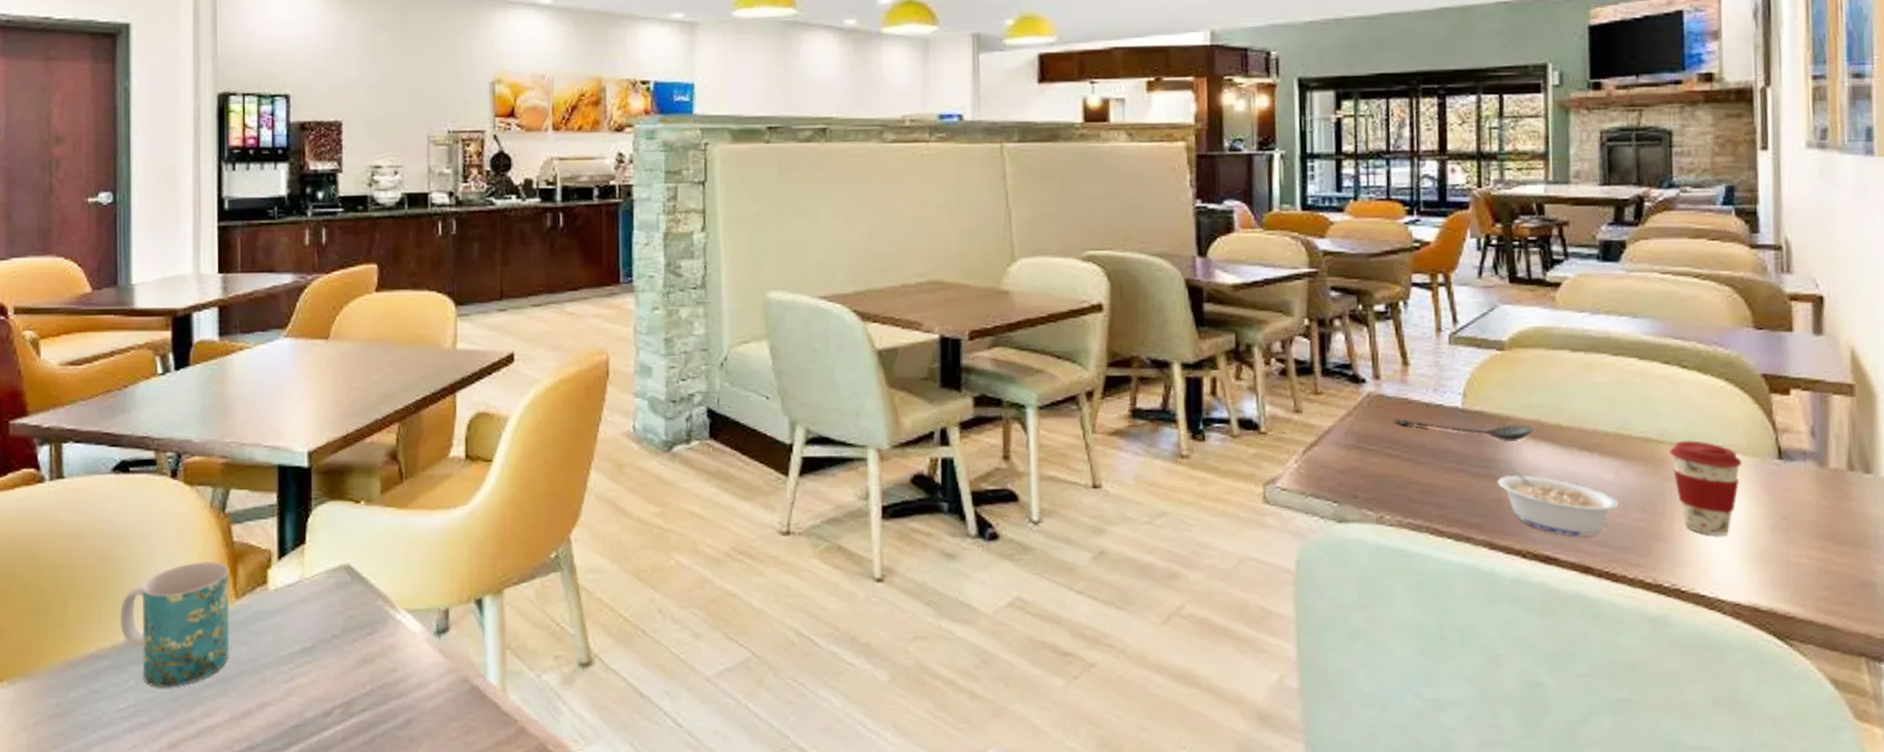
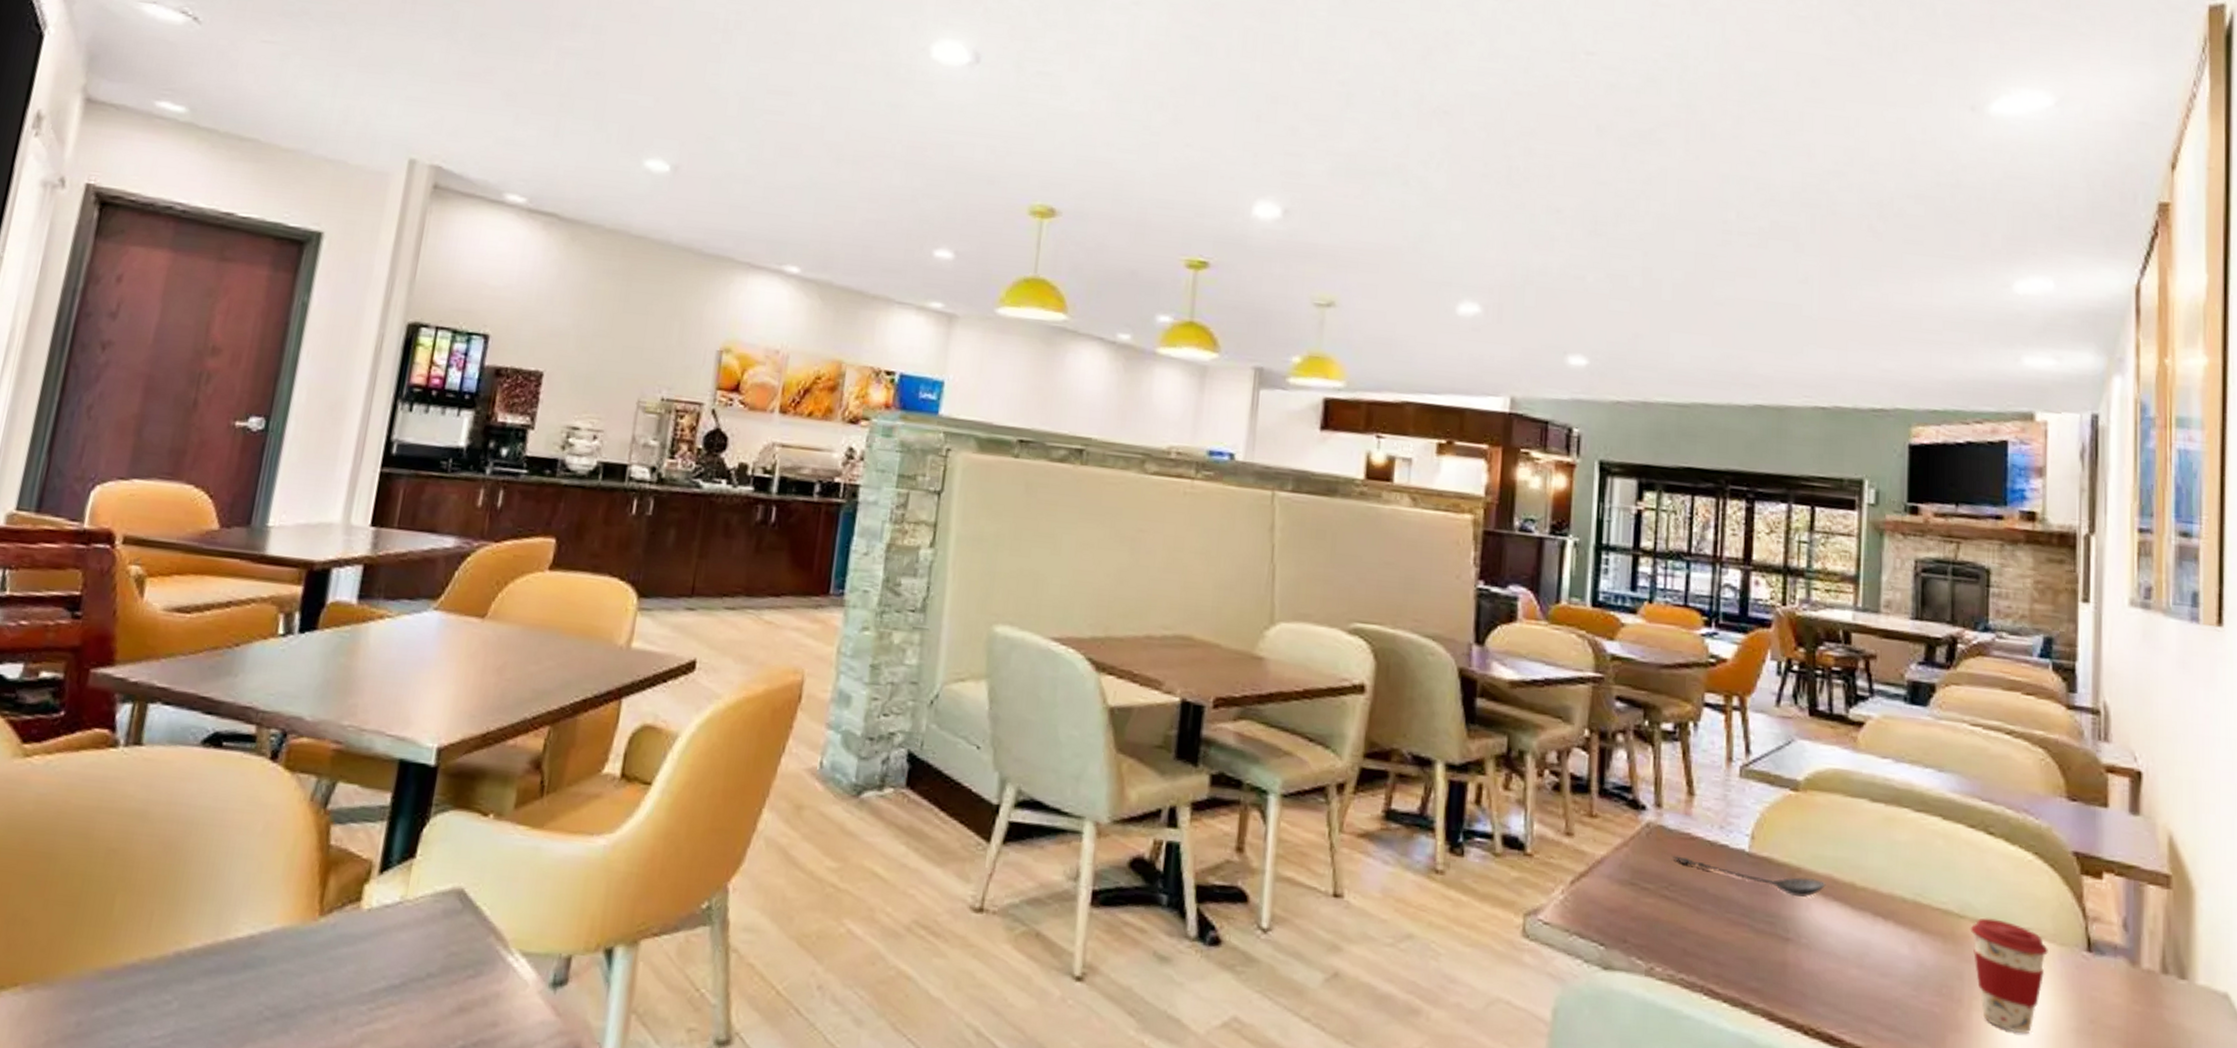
mug: present [119,562,229,688] -> none [173,864,319,1018]
legume: present [1497,462,1619,538] -> none [1781,920,1913,1019]

